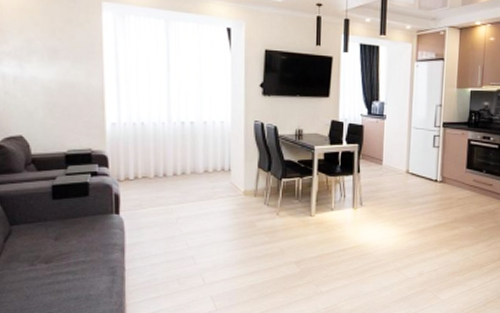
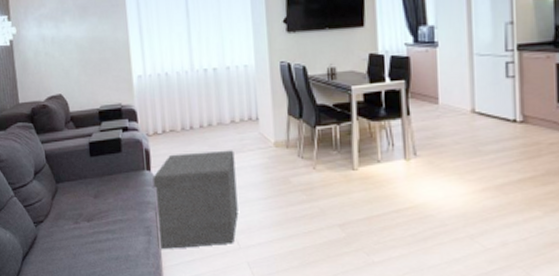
ottoman: none [121,197,206,289] -> present [153,150,239,250]

